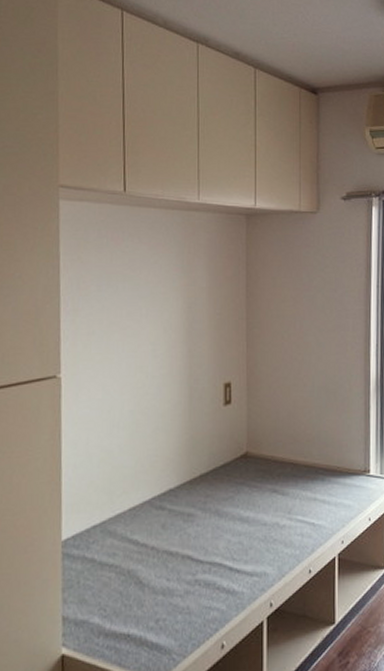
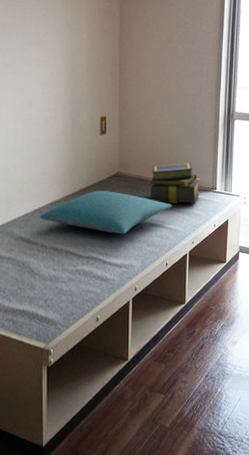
pillow: none [150,476,316,533] -> present [40,191,173,235]
stack of books: none [285,439,350,492] -> present [149,163,200,204]

